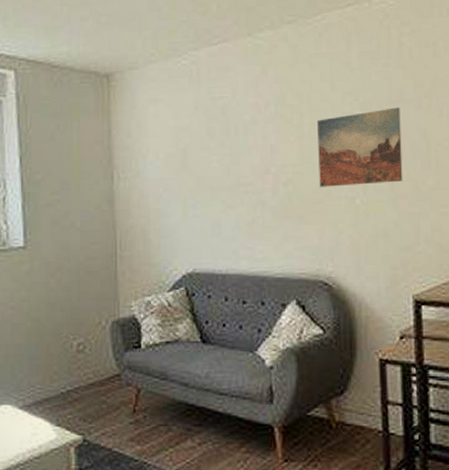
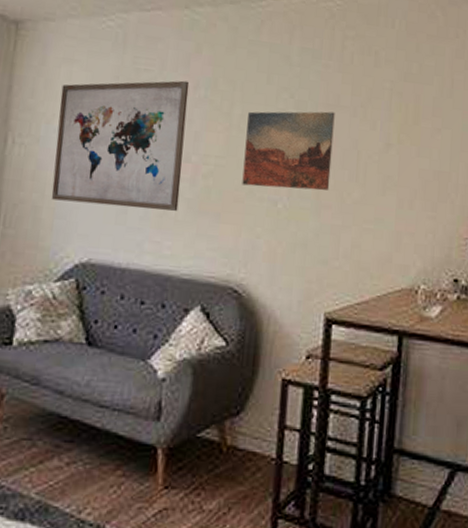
wall art: none [151,101,265,222] -> present [51,80,190,211]

